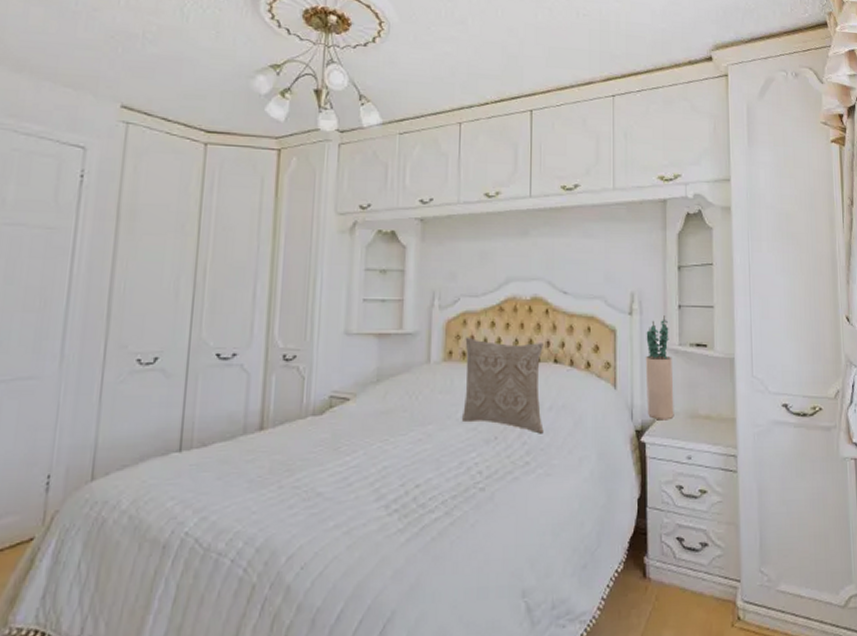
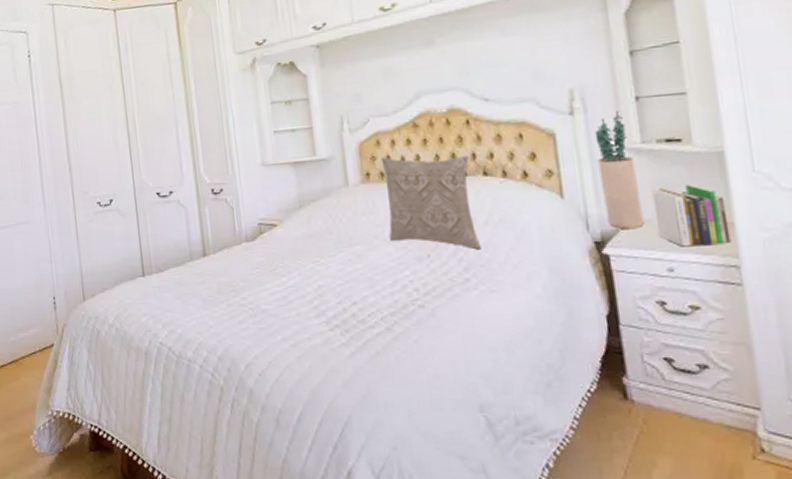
books: none [682,384,733,438] -> present [651,184,731,247]

